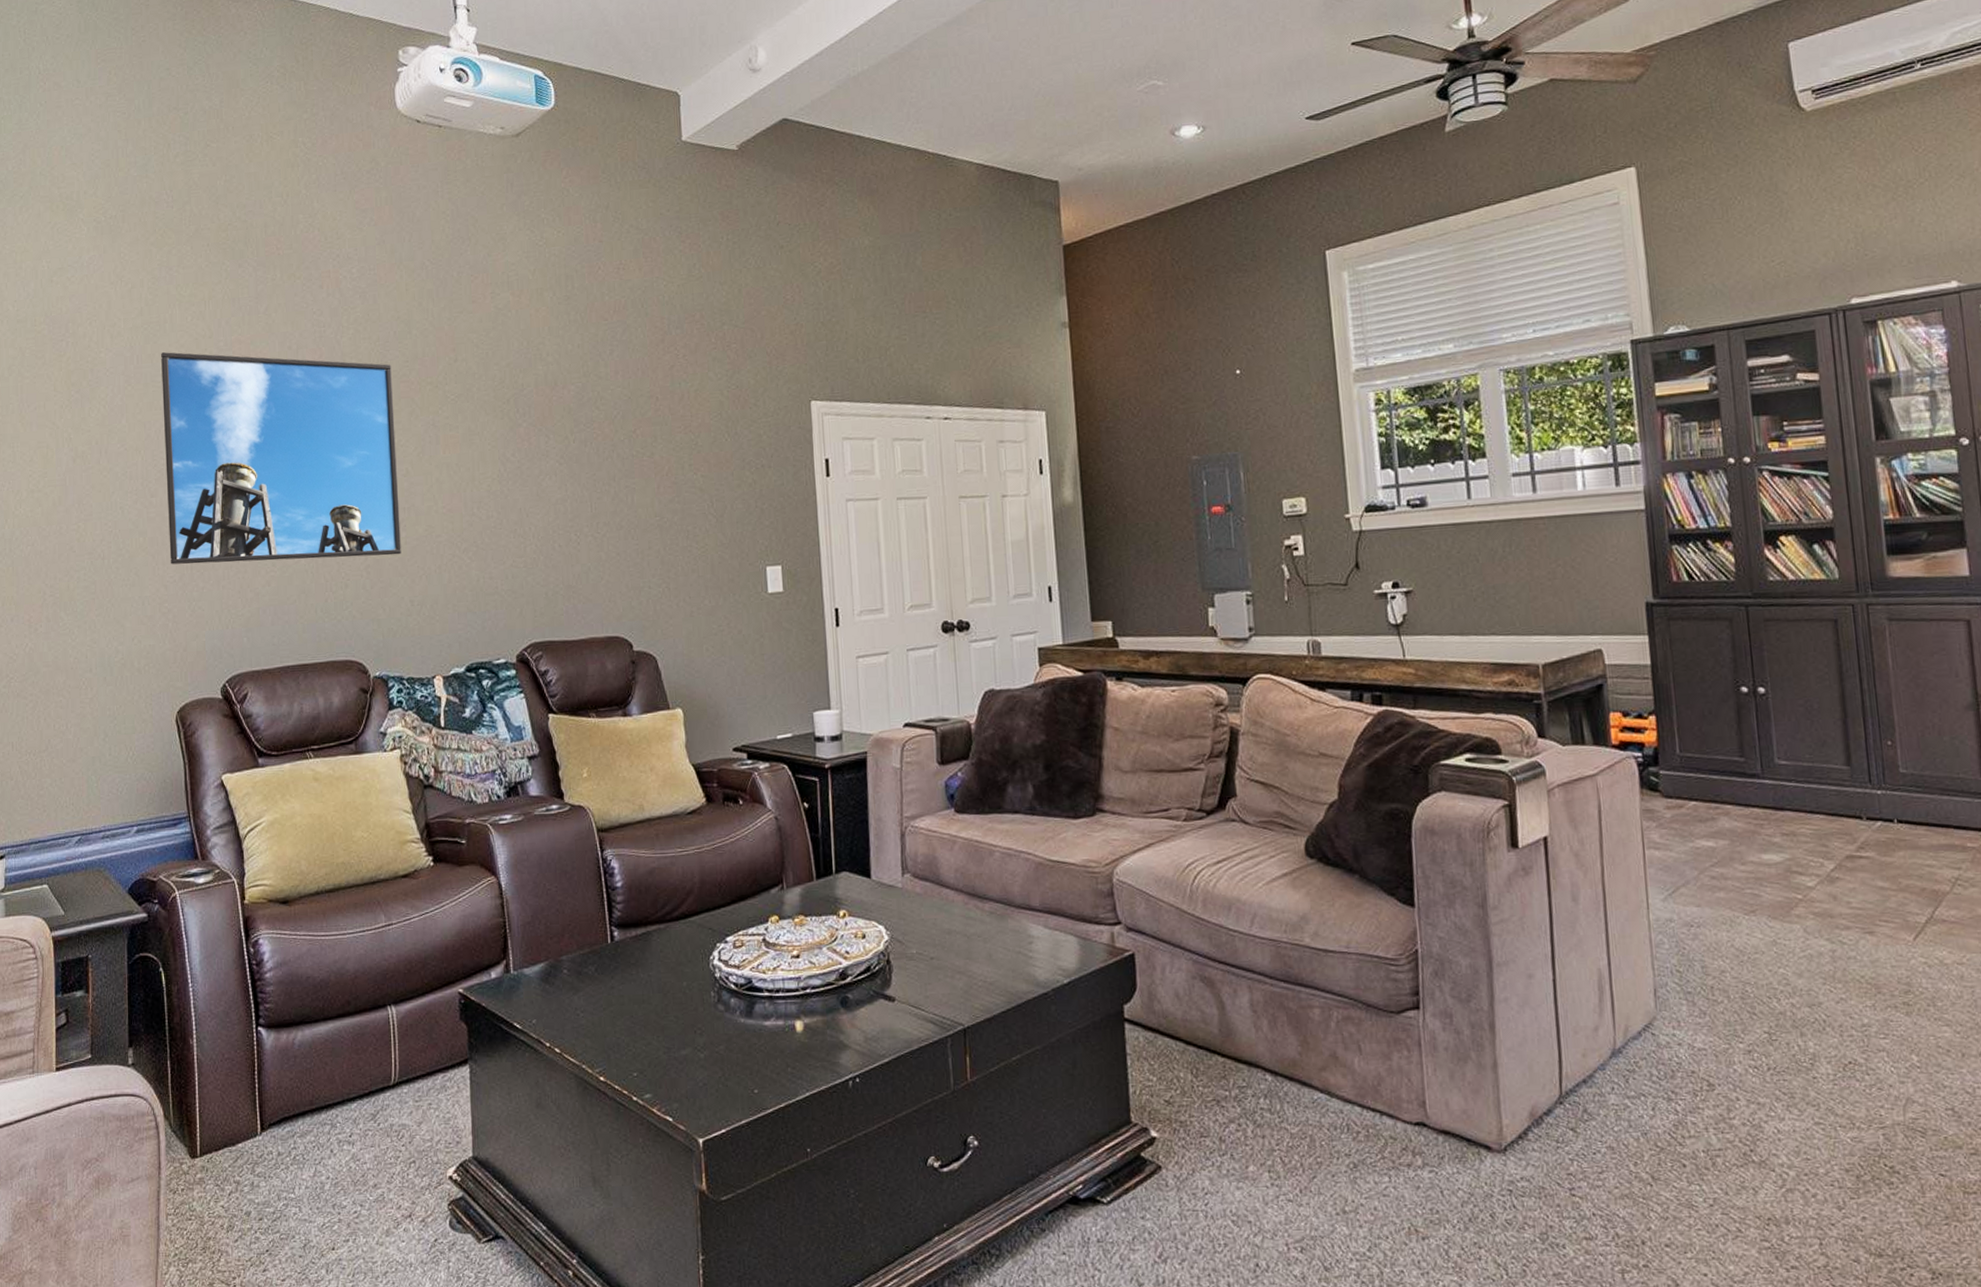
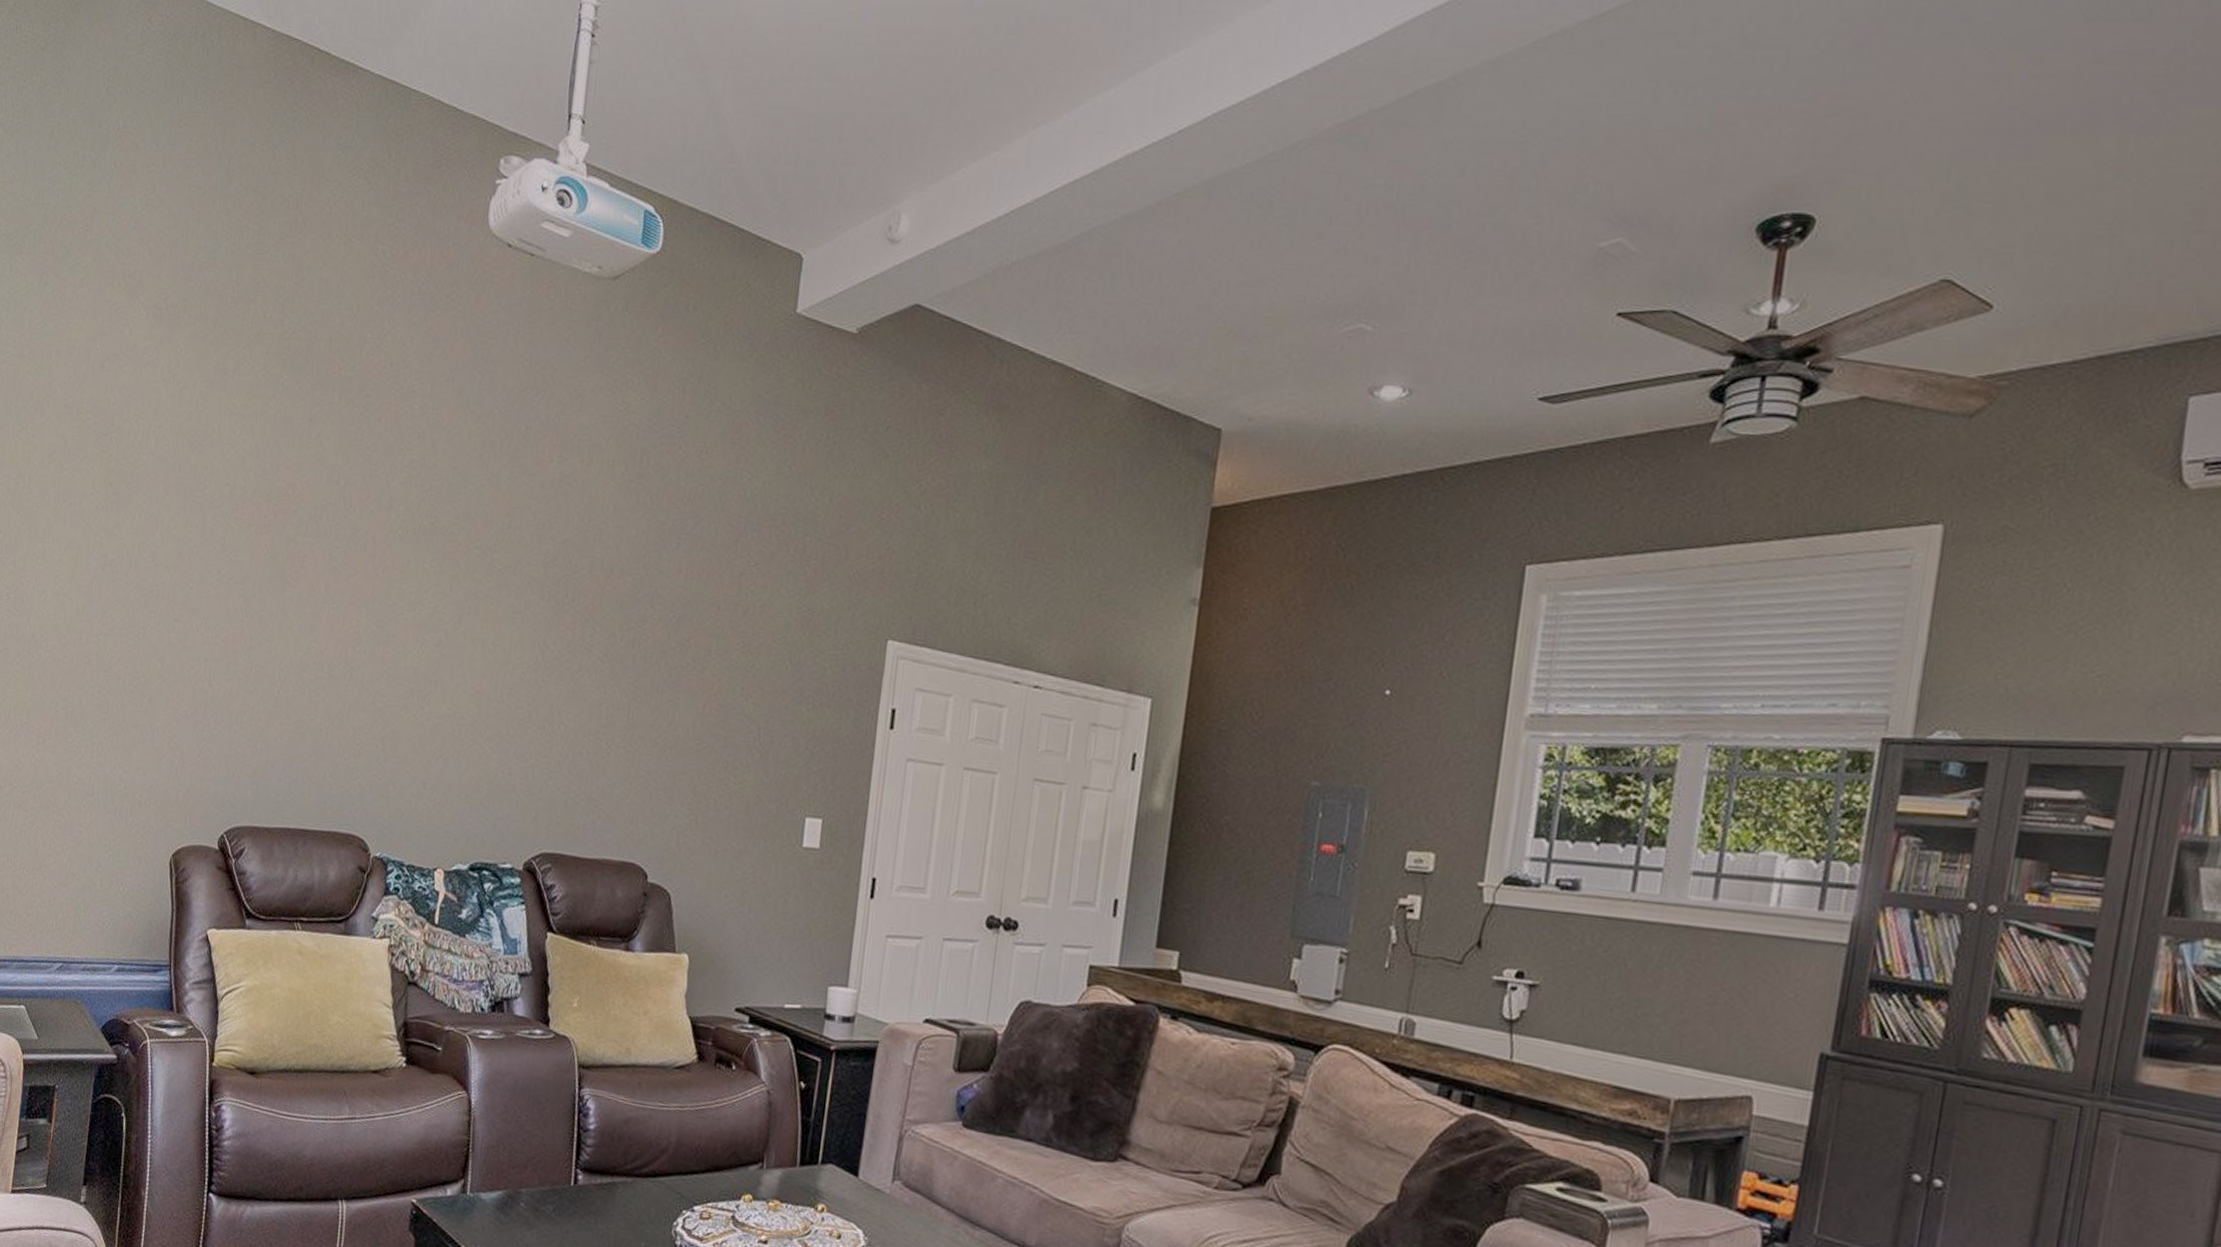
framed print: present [161,352,401,565] -> none [185,465,440,731]

